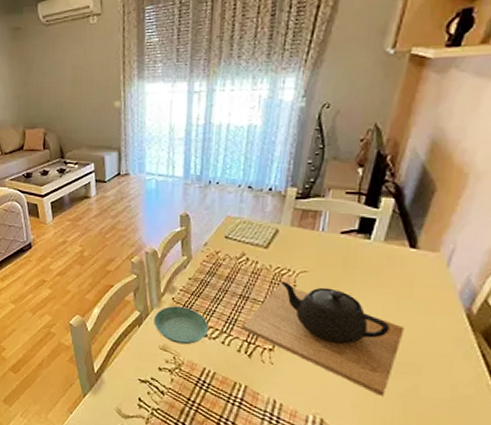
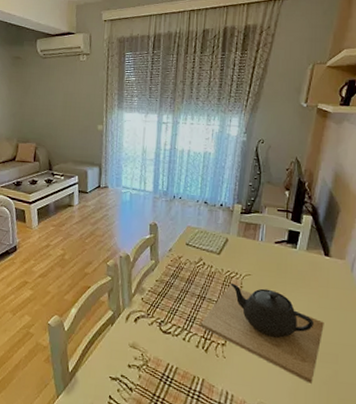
saucer: present [154,306,210,345] -> none [125,305,173,342]

